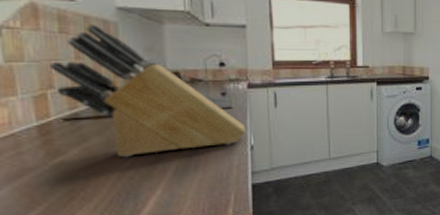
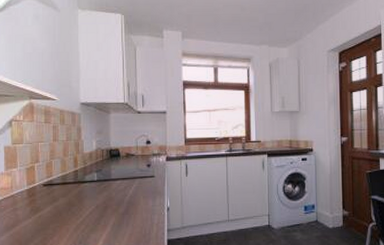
knife block: present [50,25,247,158] -> none [38,116,164,215]

